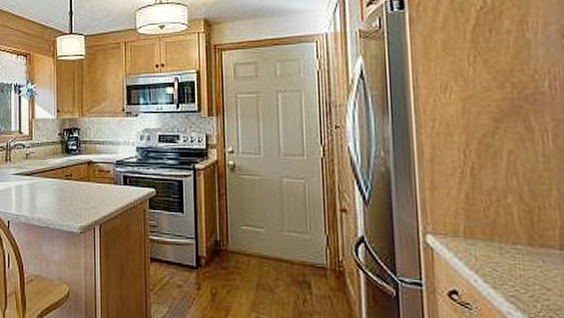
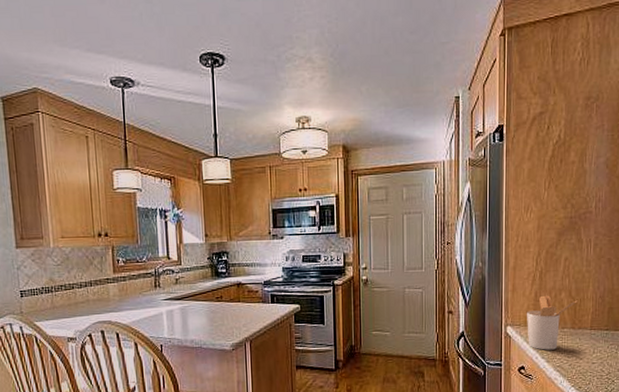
utensil holder: none [455,198,534,273] -> present [527,295,577,350]

